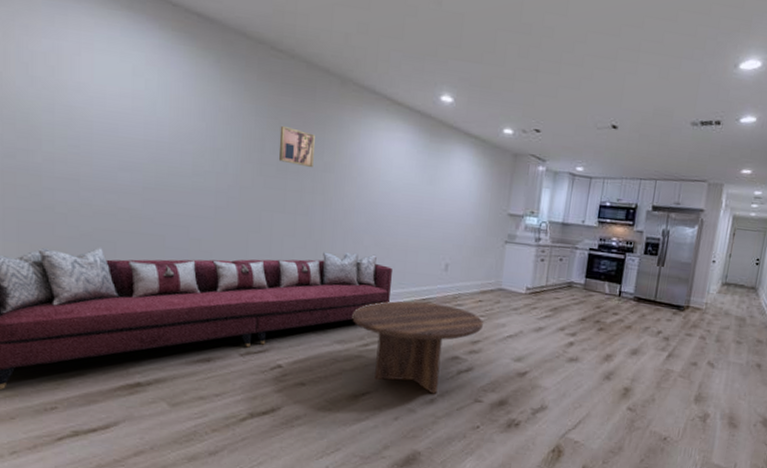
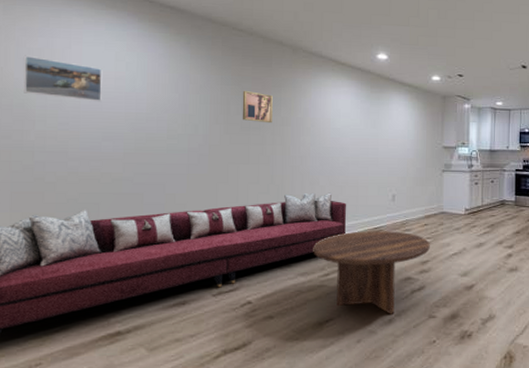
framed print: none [27,59,118,125] -> present [23,55,102,102]

